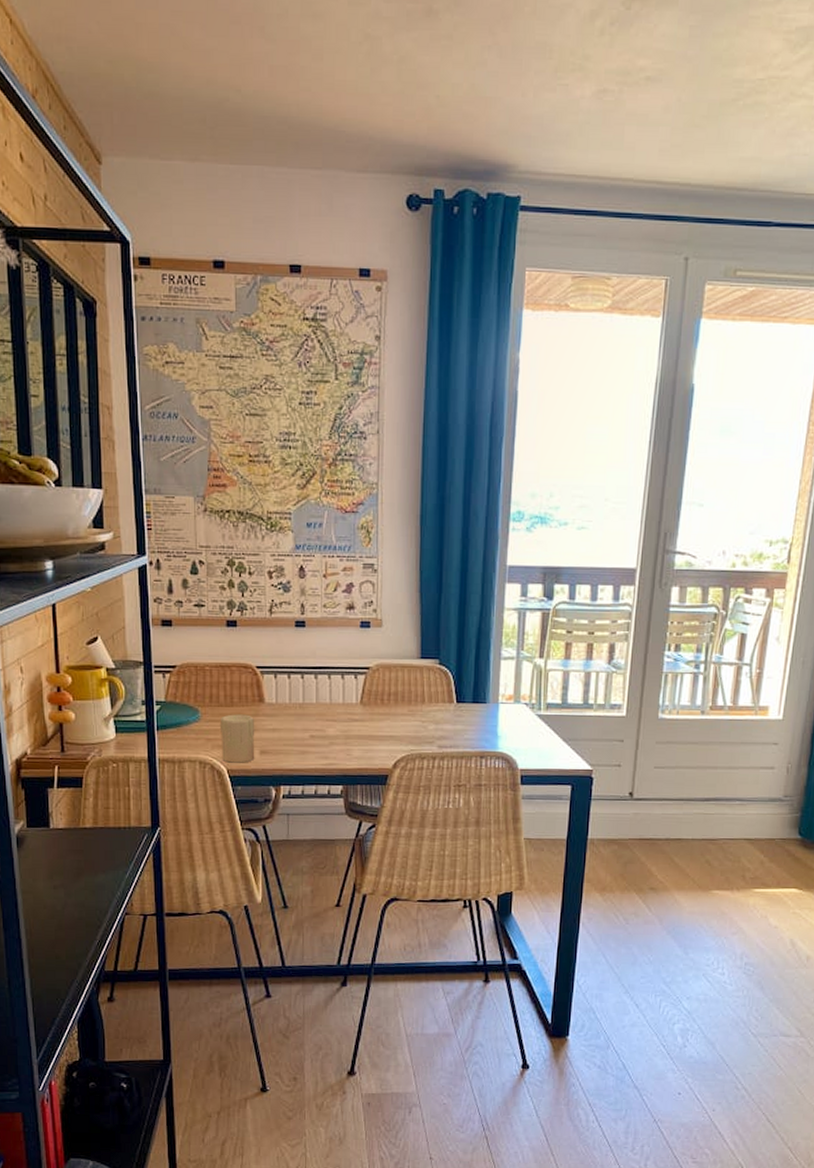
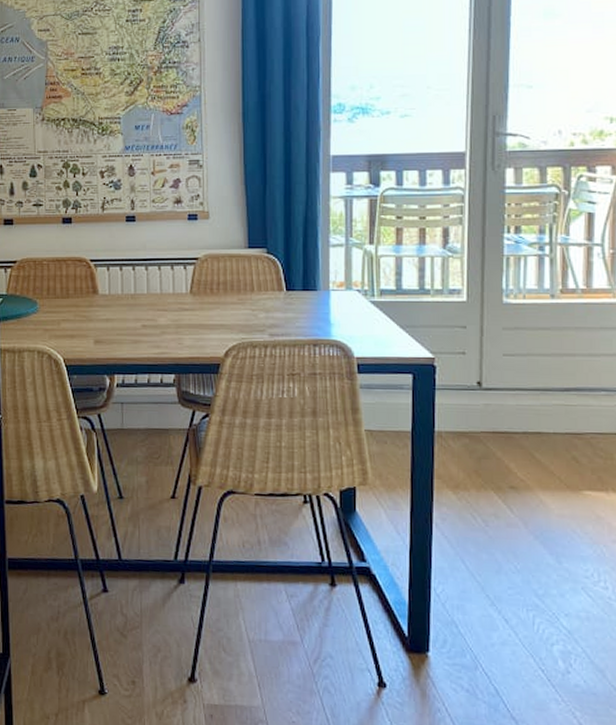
candle: present [219,714,255,763] -> none [56,305,90,353]

